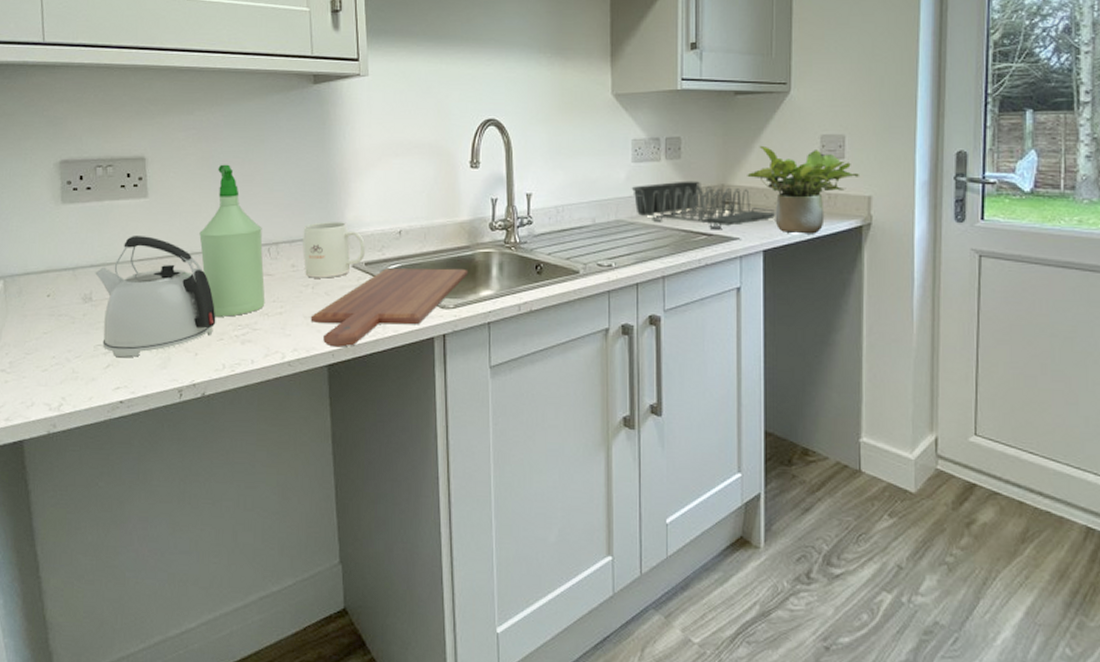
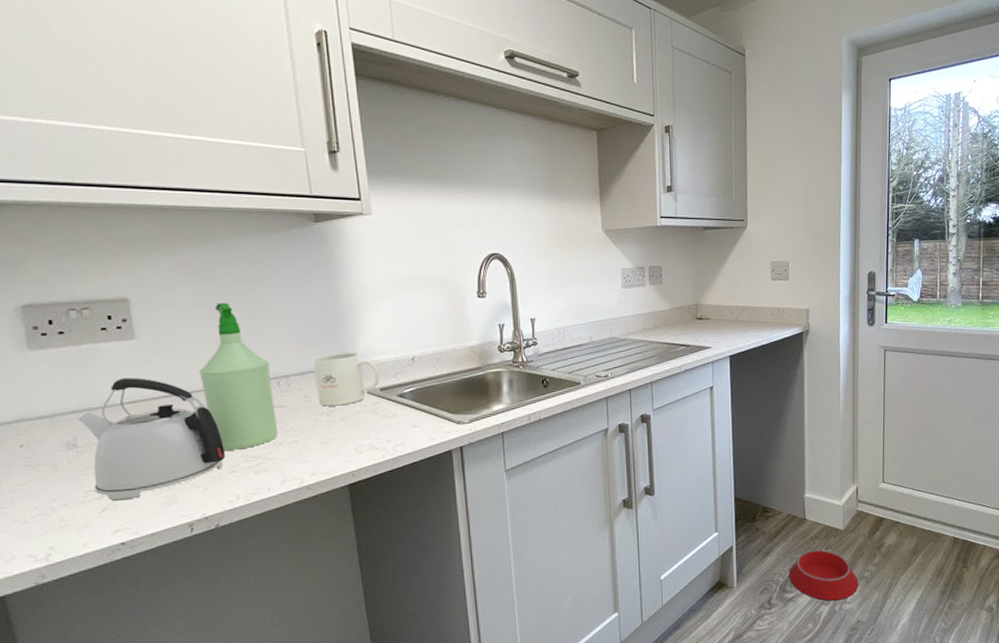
cutting board: present [310,268,469,347] -> none [327,387,481,468]
dish rack: present [631,181,776,230] -> none [622,302,739,342]
potted plant: present [747,145,859,234] -> none [715,271,800,341]
pet bowl: none [836,514,937,589] -> present [788,549,859,601]

